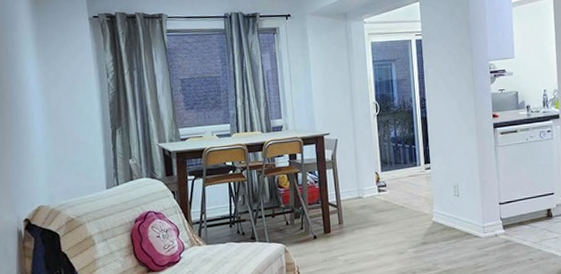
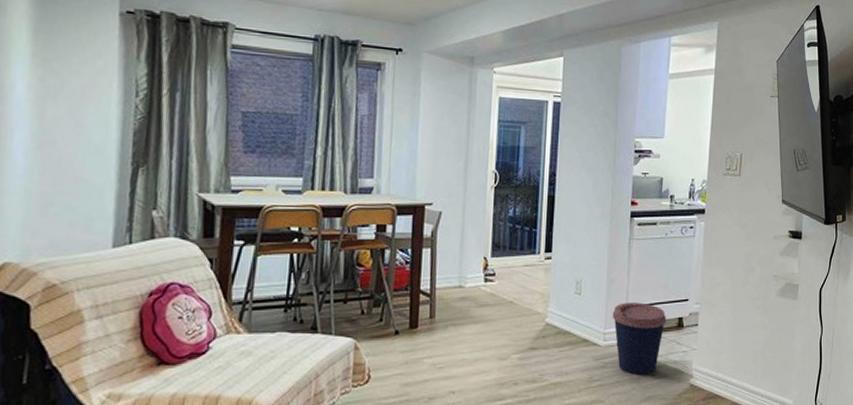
coffee cup: none [488,199,537,261] -> present [612,302,667,376]

